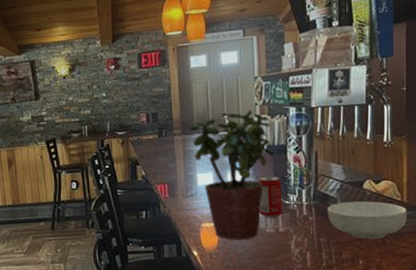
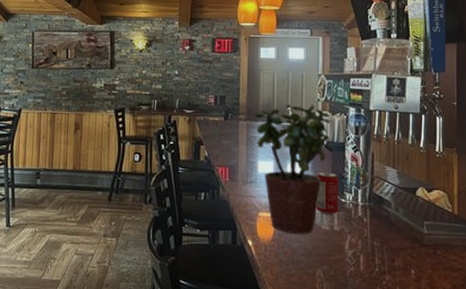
cereal bowl: present [327,201,407,240] -> none [381,207,457,249]

